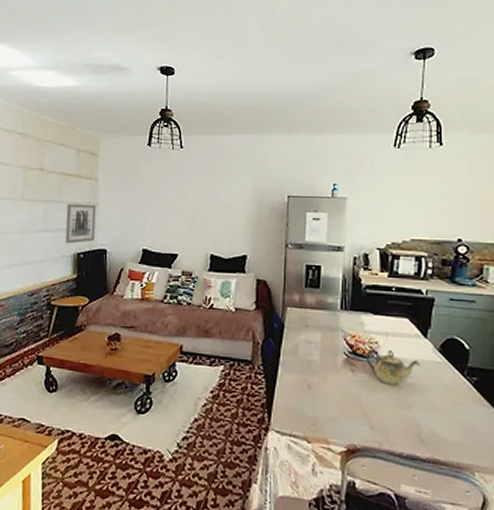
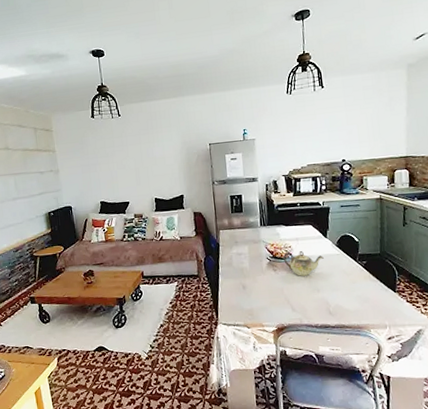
wall art: present [65,203,97,244] -> none [33,171,60,206]

